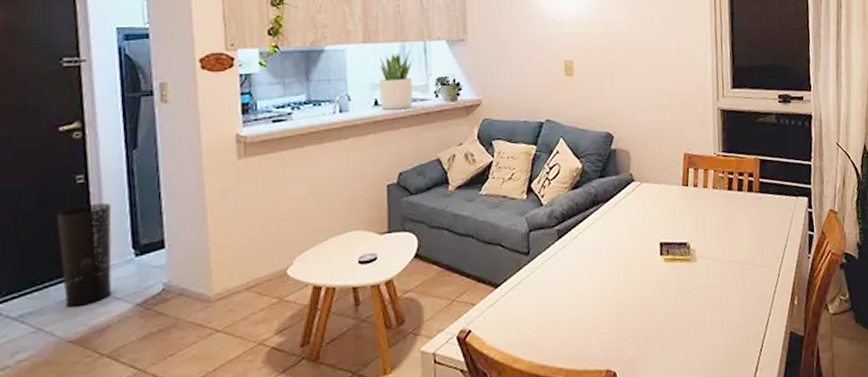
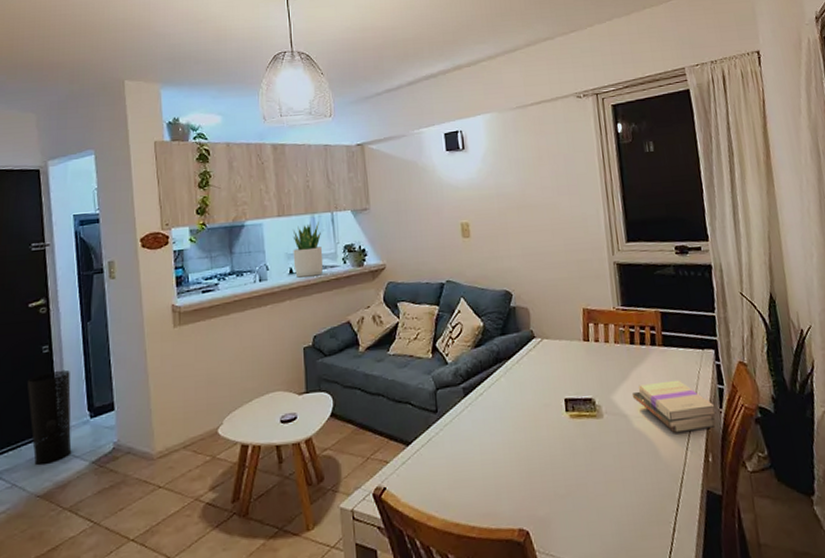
books: none [726,226,805,278] -> present [632,380,716,434]

